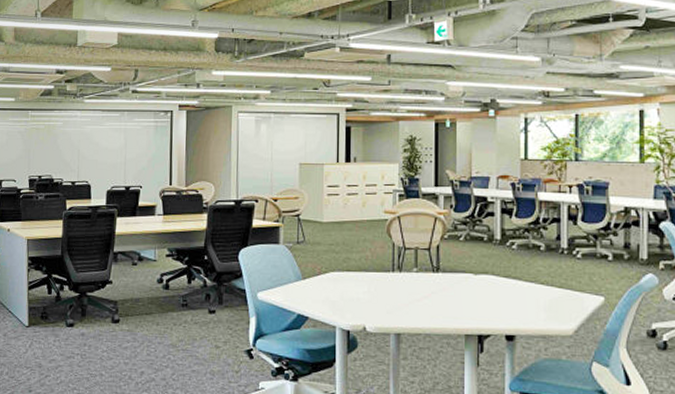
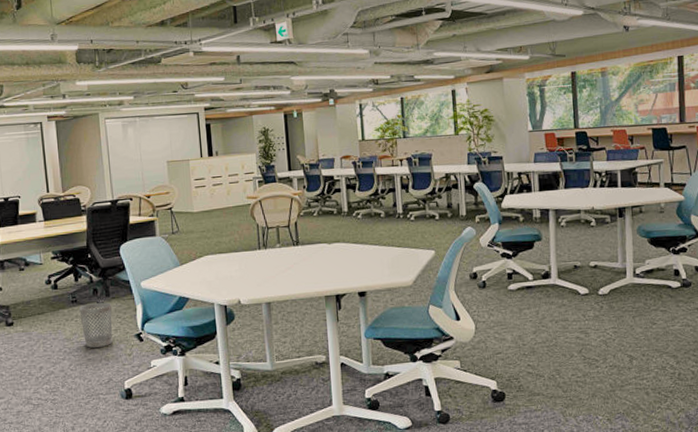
wastebasket: none [189,310,223,359] -> present [79,302,113,348]

